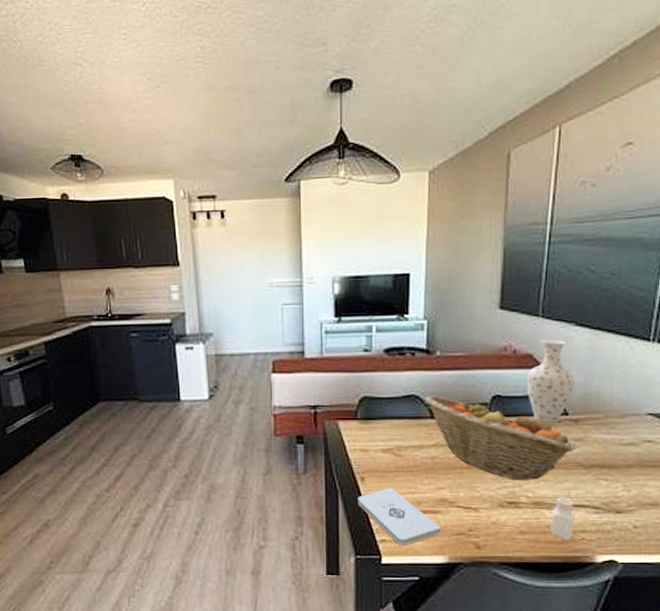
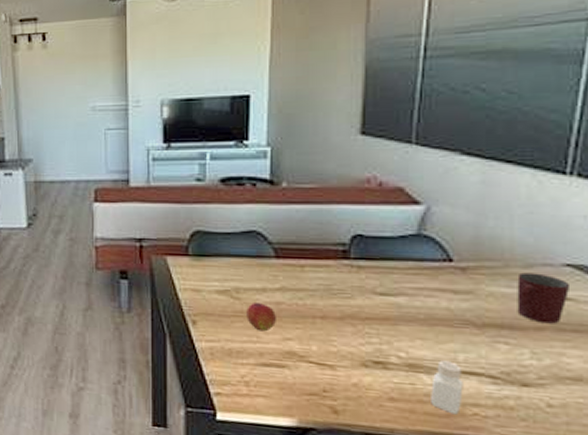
notepad: present [358,488,442,546] -> none [189,335,289,402]
peach: none [407,459,431,483] -> present [247,303,276,332]
fruit basket: present [424,396,577,480] -> none [267,232,466,337]
vase: present [526,339,574,424] -> none [396,171,460,272]
mug: none [614,421,652,462] -> present [517,272,571,324]

